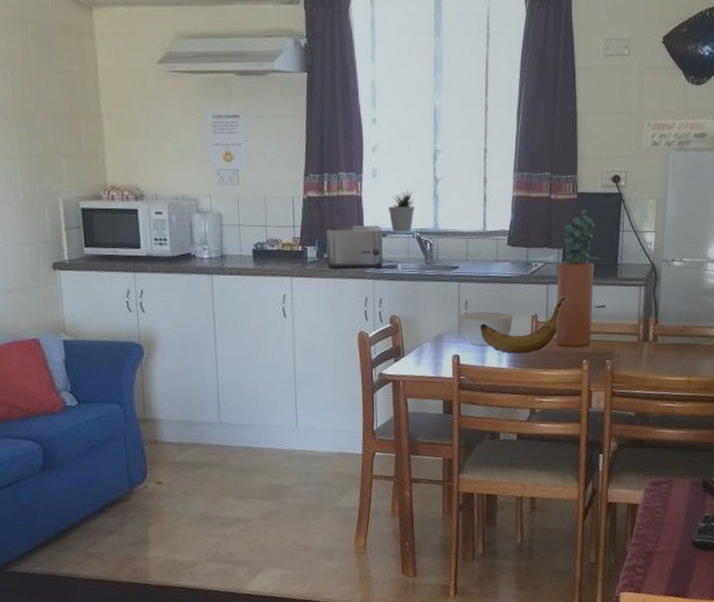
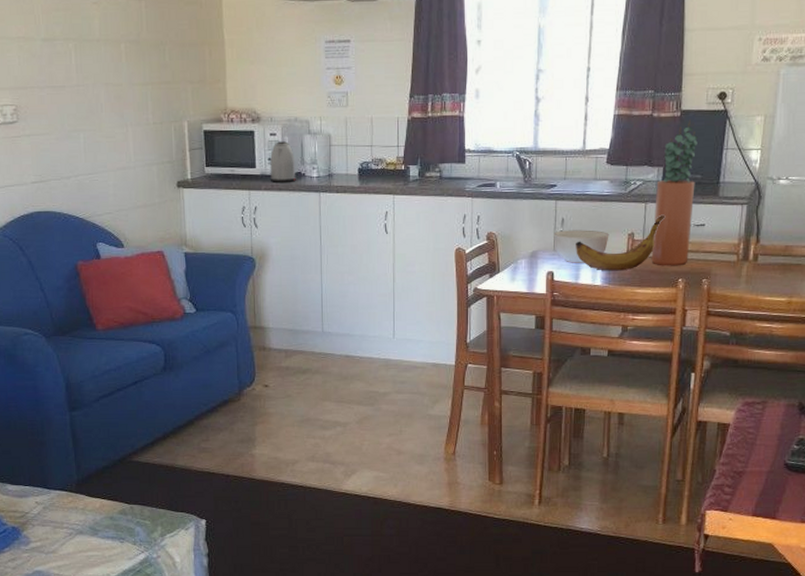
kettle: none [156,220,186,265] -> present [270,141,296,184]
toaster: present [326,225,387,270] -> none [427,145,487,188]
potted plant: present [389,190,415,233] -> none [490,110,516,152]

